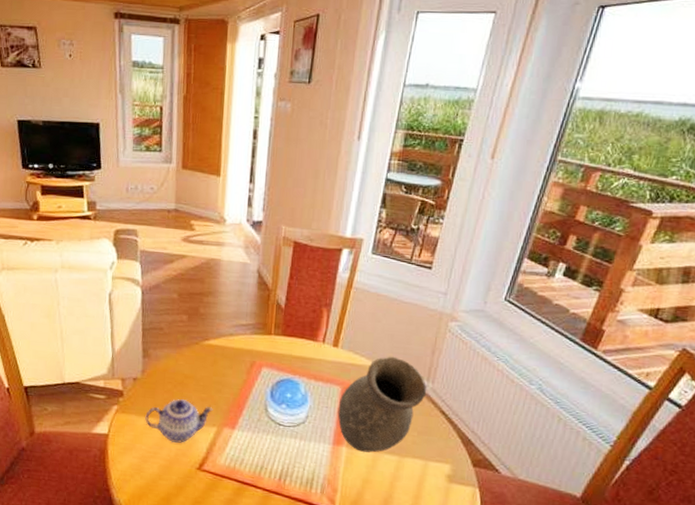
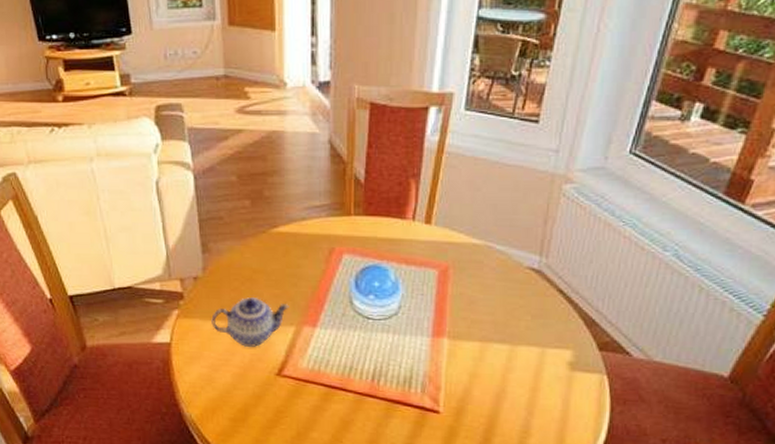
vase: present [337,356,427,453] -> none [435,230,540,343]

